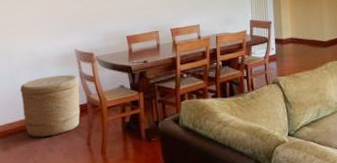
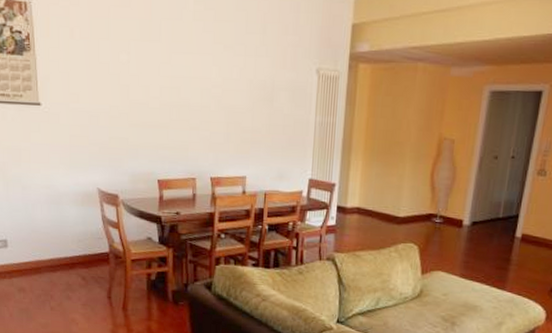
basket: present [20,75,80,138] -> none [36,215,102,283]

